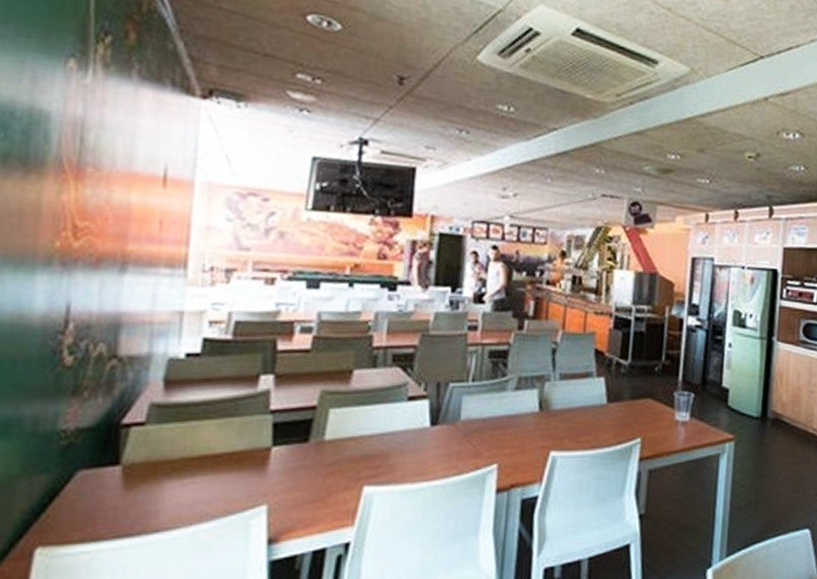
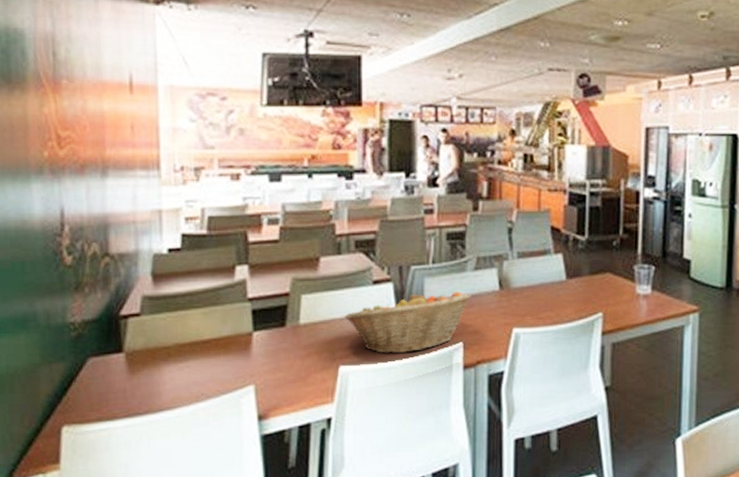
fruit basket: none [374,410,510,475] -> present [344,292,471,354]

